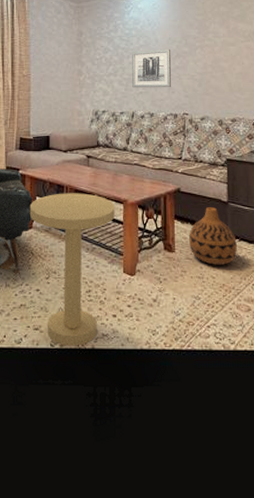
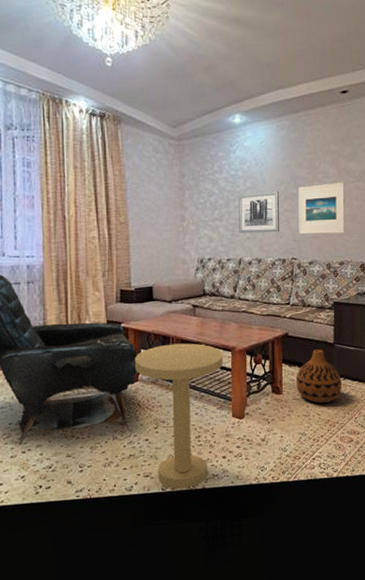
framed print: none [189,42,237,91] -> present [298,183,346,234]

